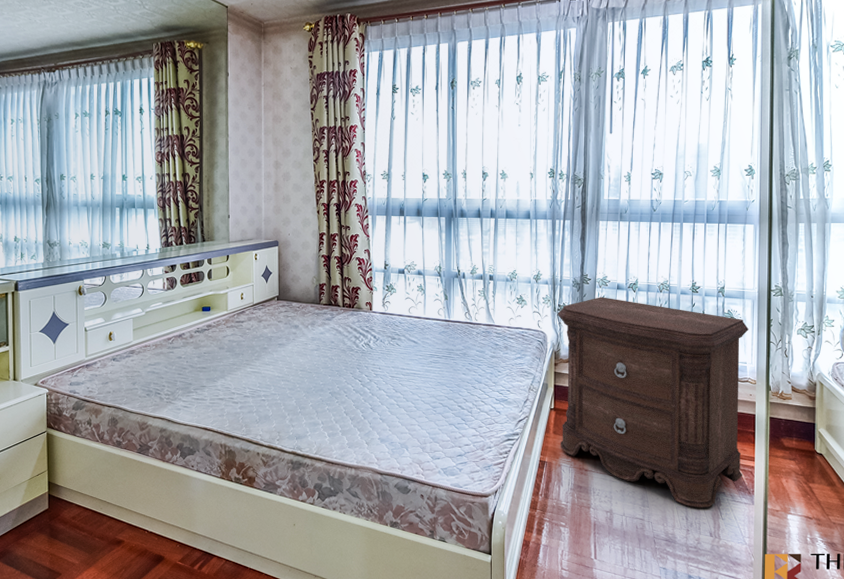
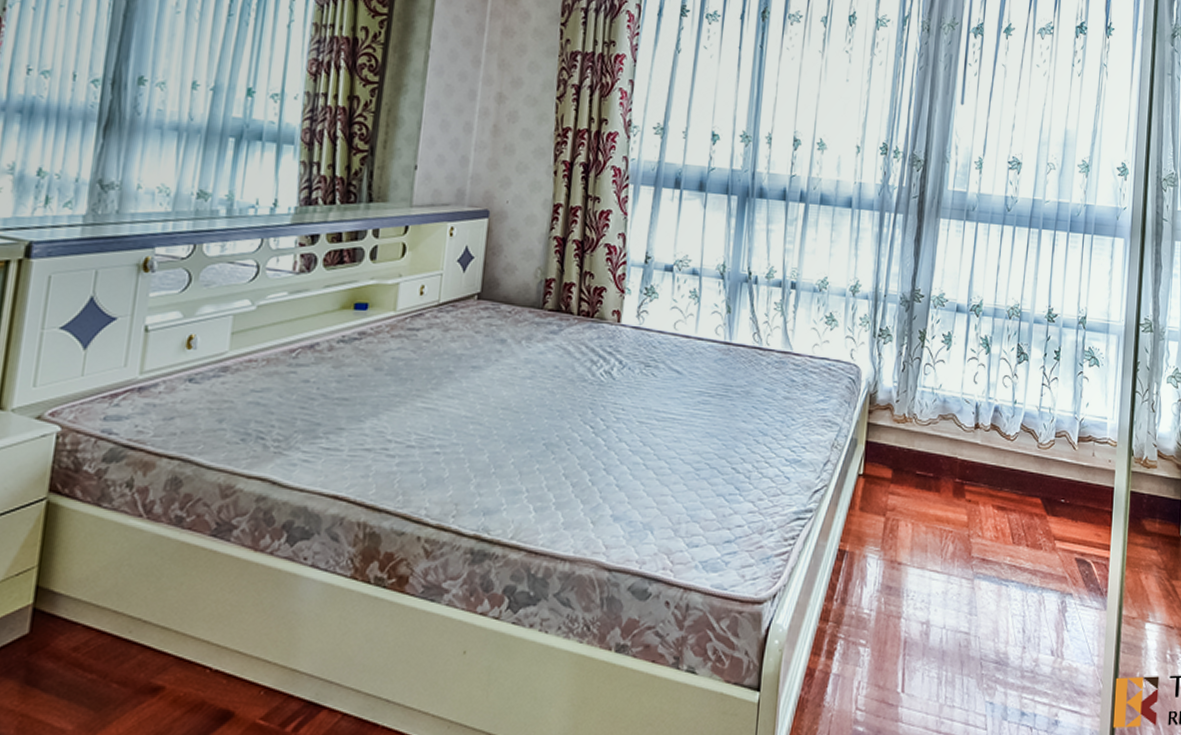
nightstand: present [558,297,748,509] -> none [867,321,1112,617]

